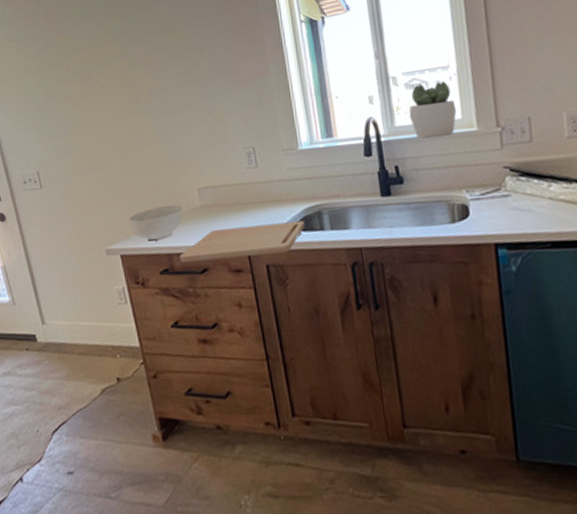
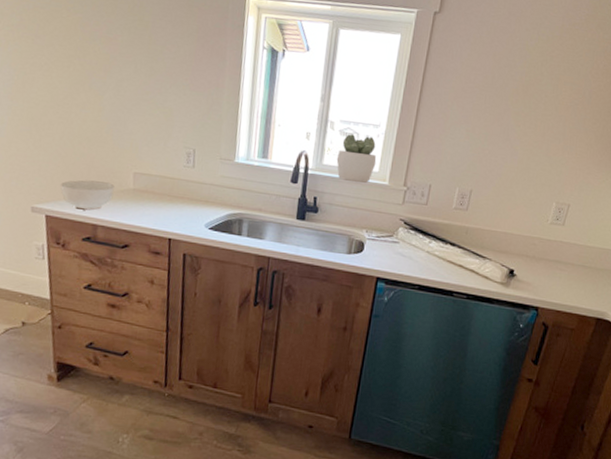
cutting board: present [180,220,306,264] -> none [103,213,227,247]

